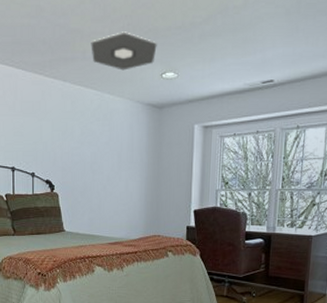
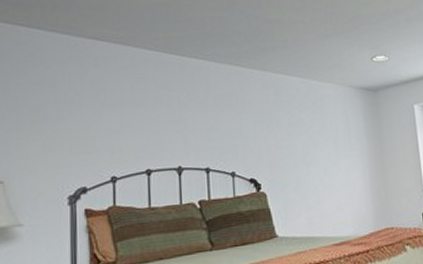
ceiling light: present [91,32,157,71] -> none [291,20,364,57]

